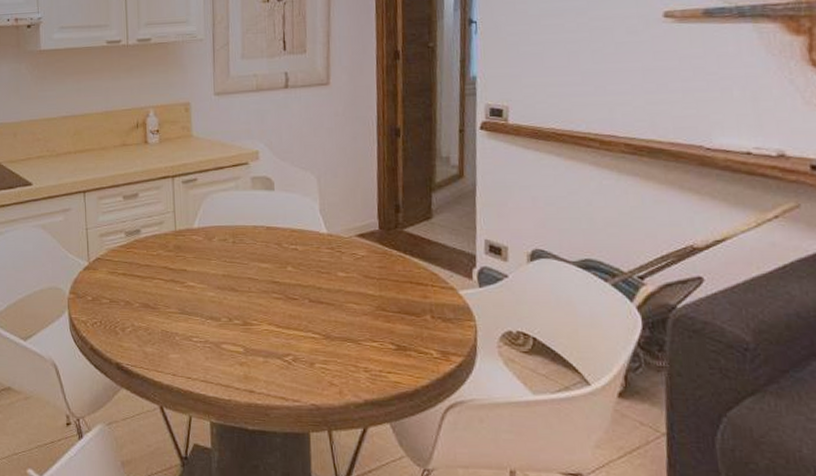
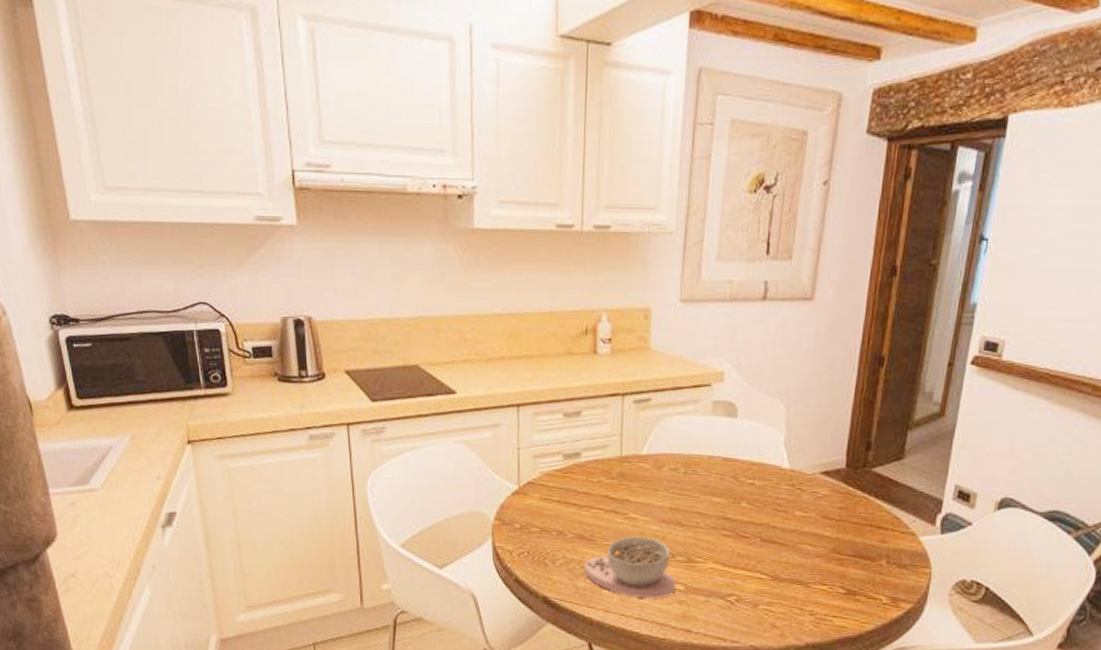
bowl: none [150,302,236,361] -> present [584,536,676,598]

